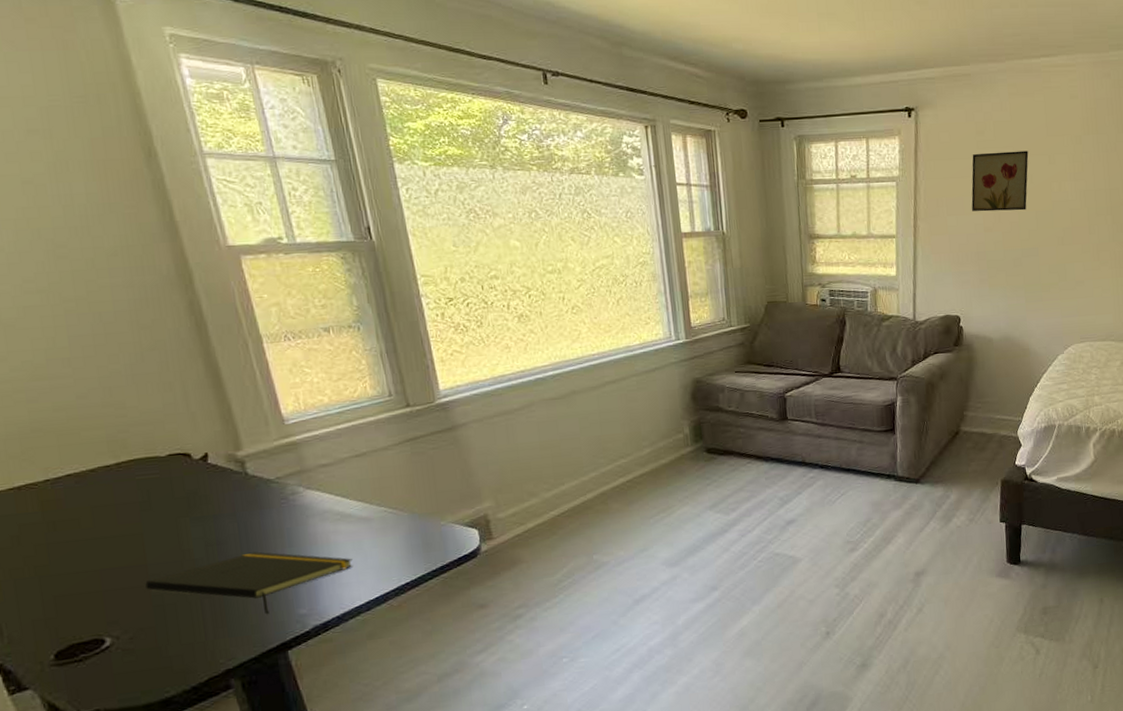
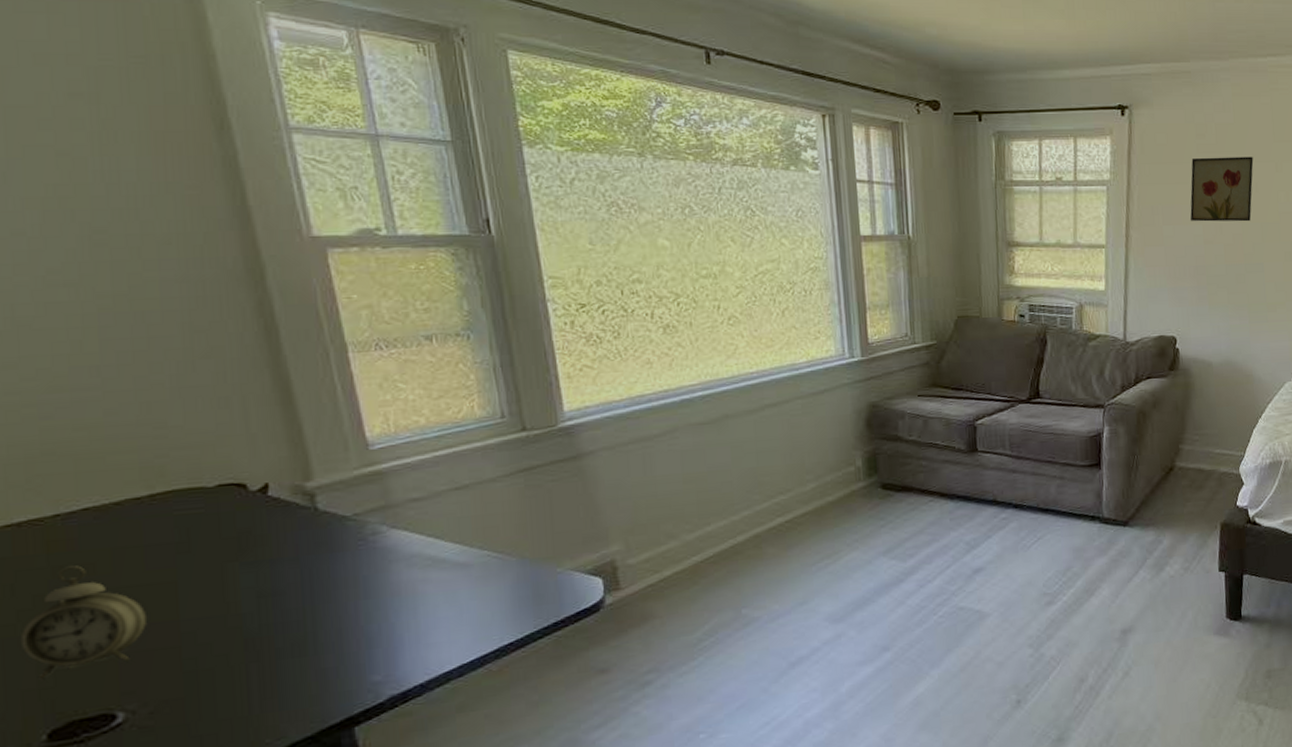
alarm clock: none [27,521,122,612] -> present [20,565,146,680]
notepad: present [145,551,353,615] -> none [175,604,444,683]

